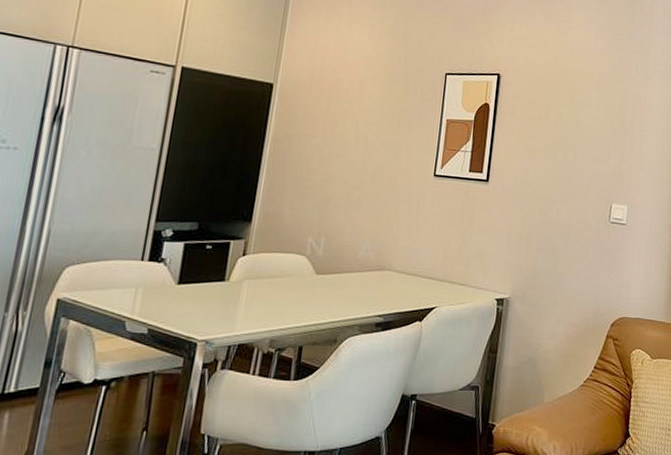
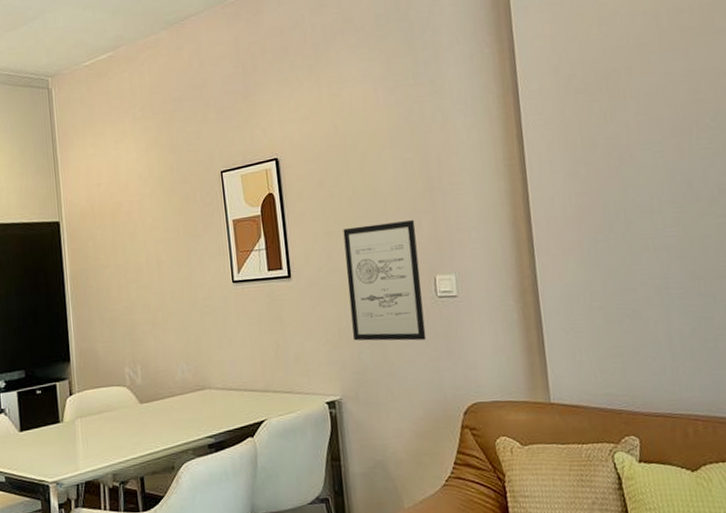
wall art: none [531,148,605,257] -> present [343,220,427,341]

